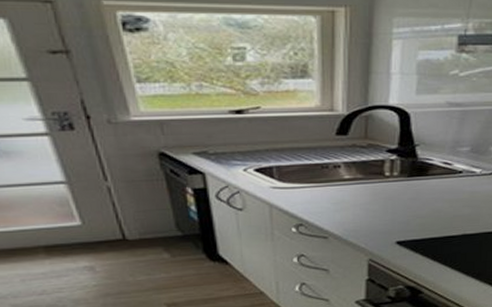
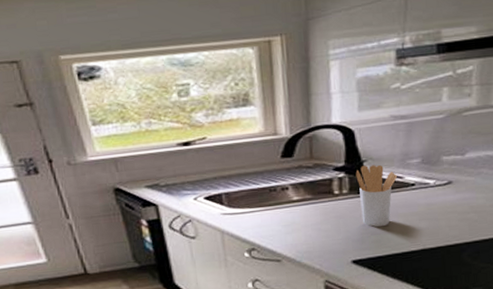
utensil holder: none [407,149,447,210] -> present [355,165,398,227]

